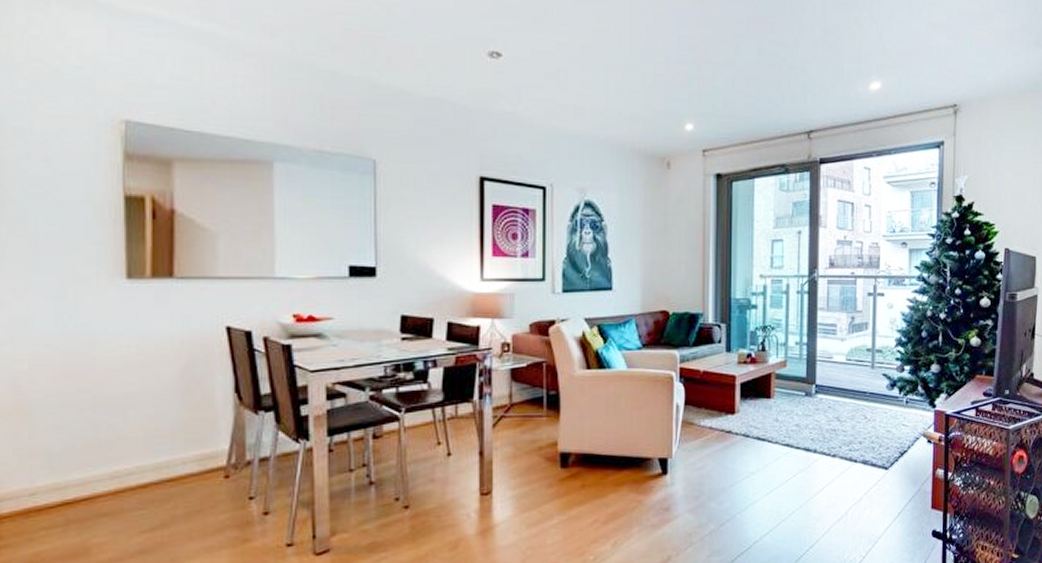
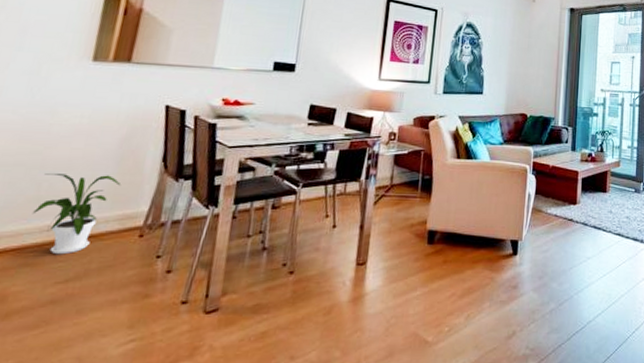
house plant: none [96,412,192,502] -> present [32,173,122,255]

